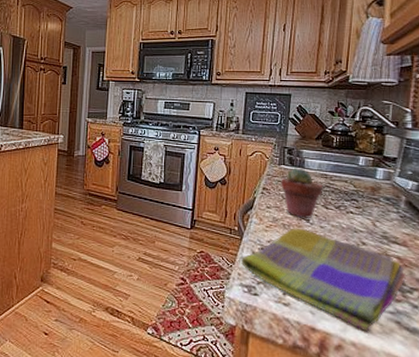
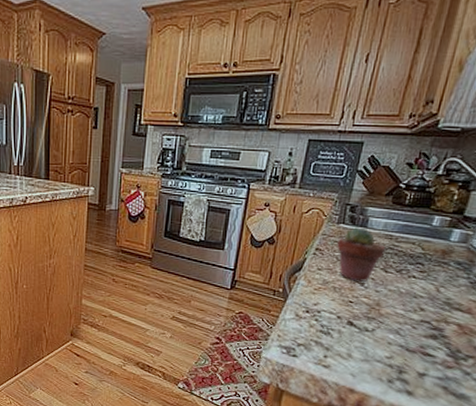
dish towel: present [241,228,407,332] -> none [283,291,465,395]

